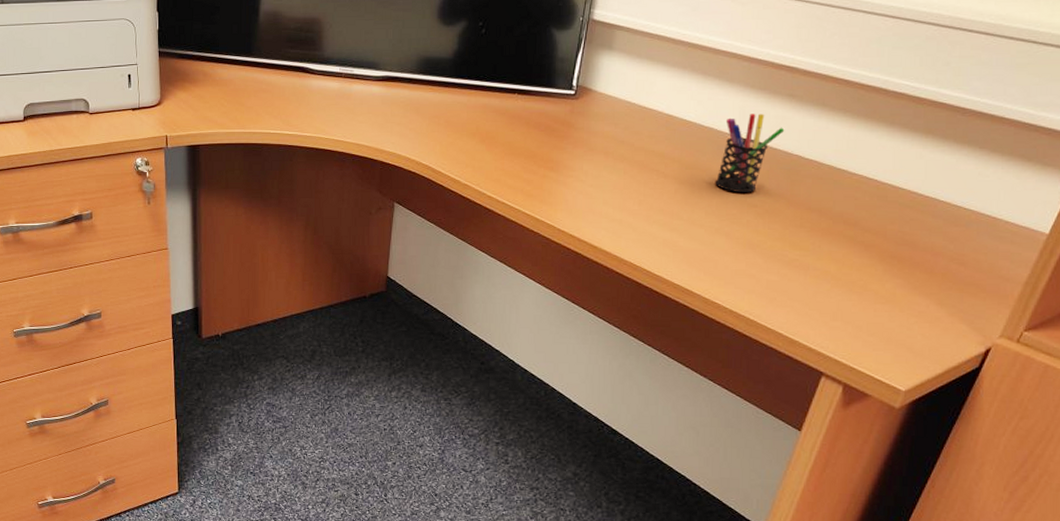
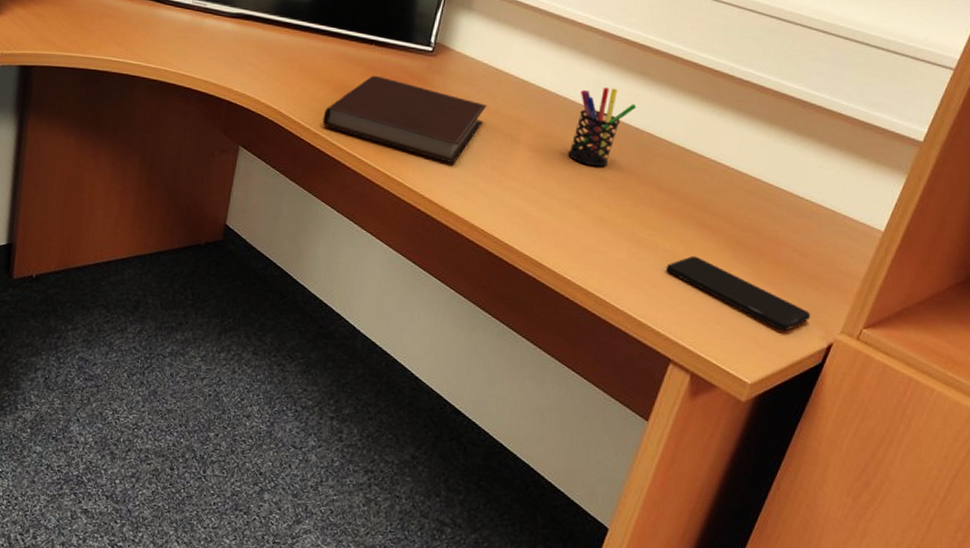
notebook: none [471,123,632,203] -> present [322,75,487,164]
smartphone: none [817,272,968,339] -> present [666,255,811,332]

